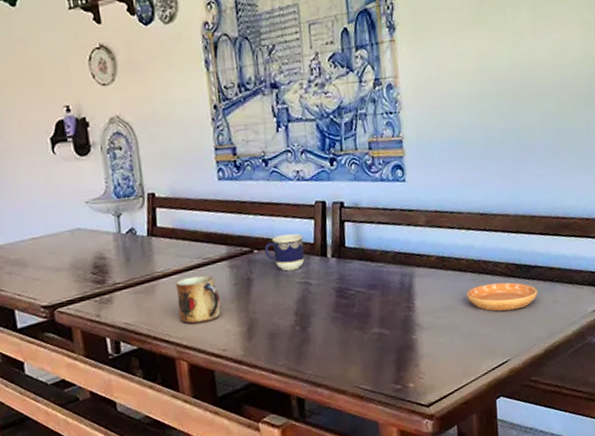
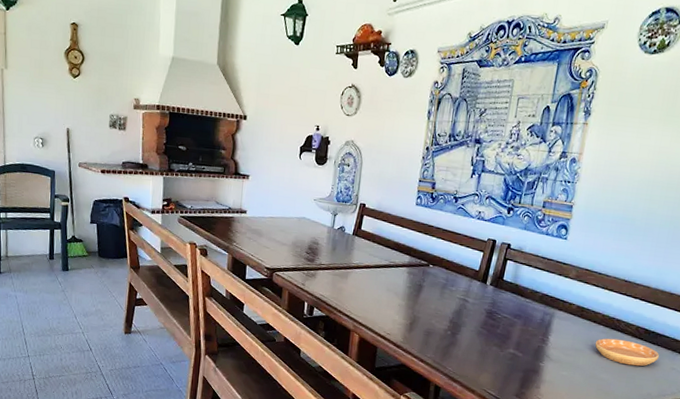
mug: present [175,274,221,325] -> none [361,272,396,310]
cup: present [265,233,305,271] -> none [438,258,471,288]

